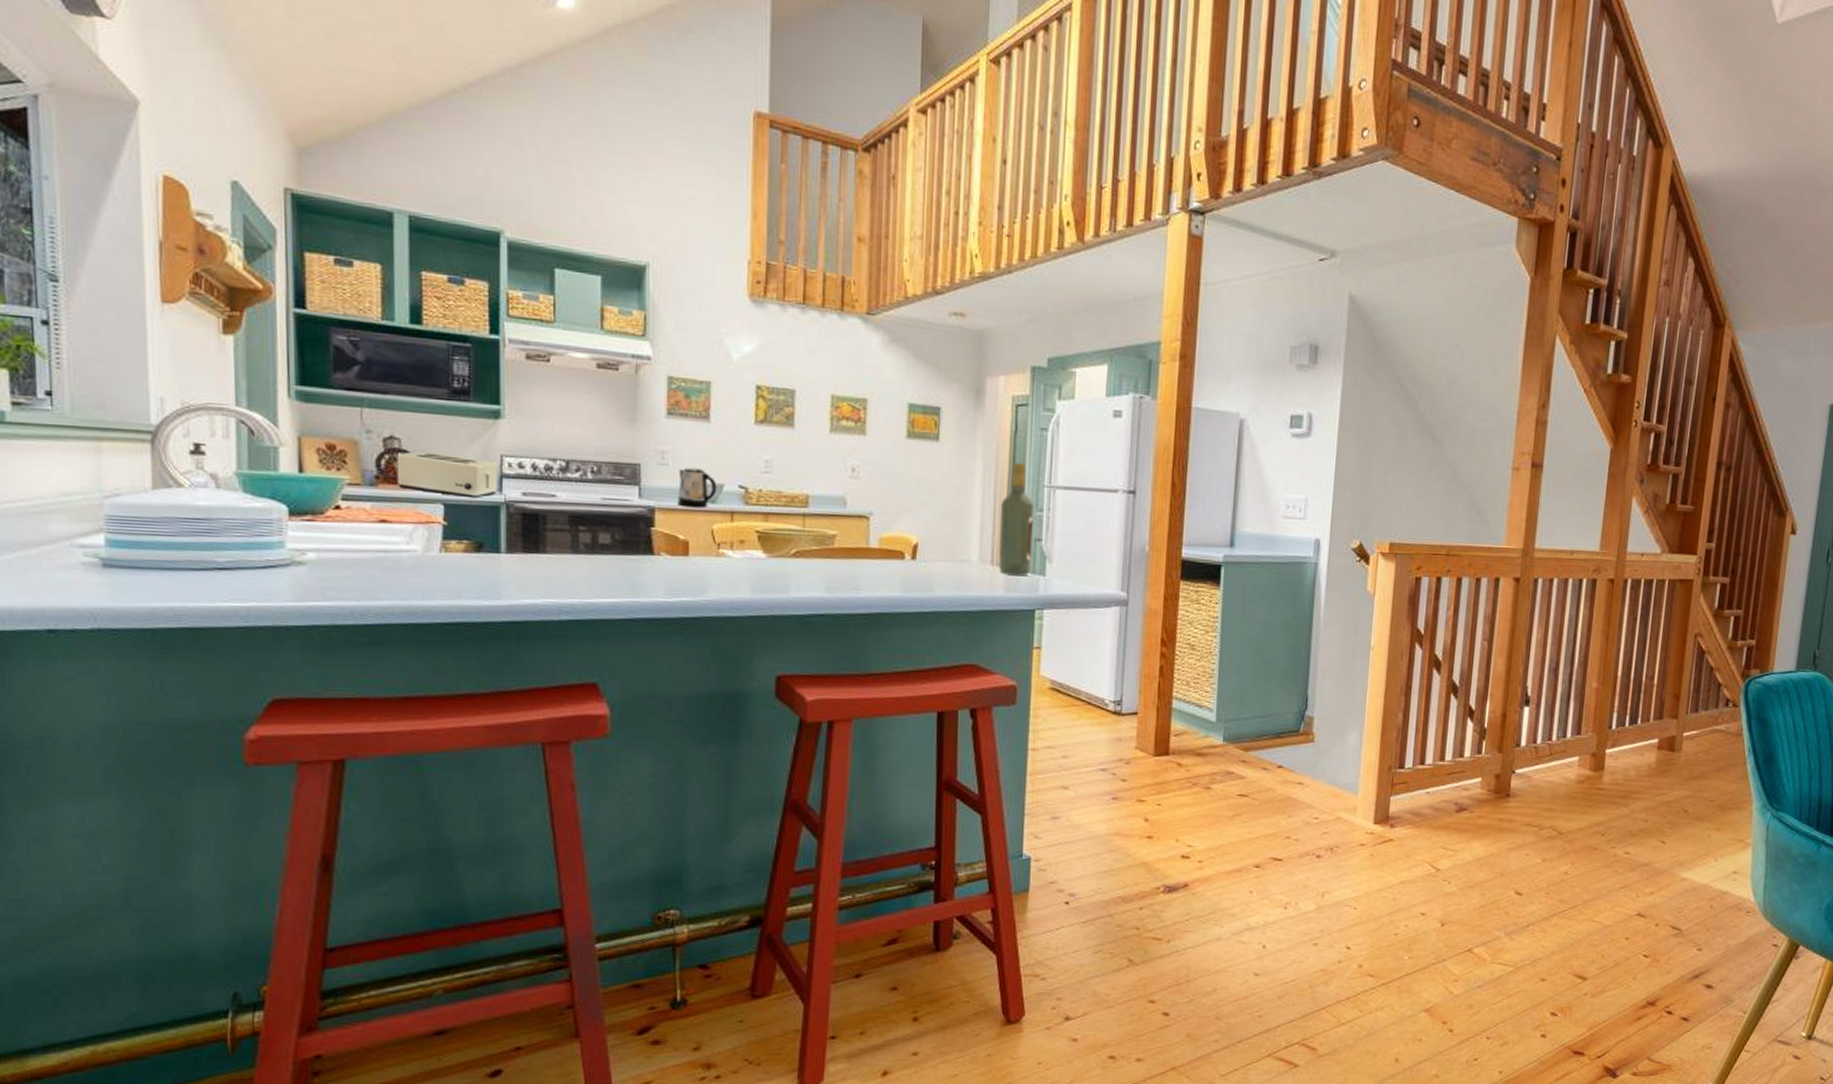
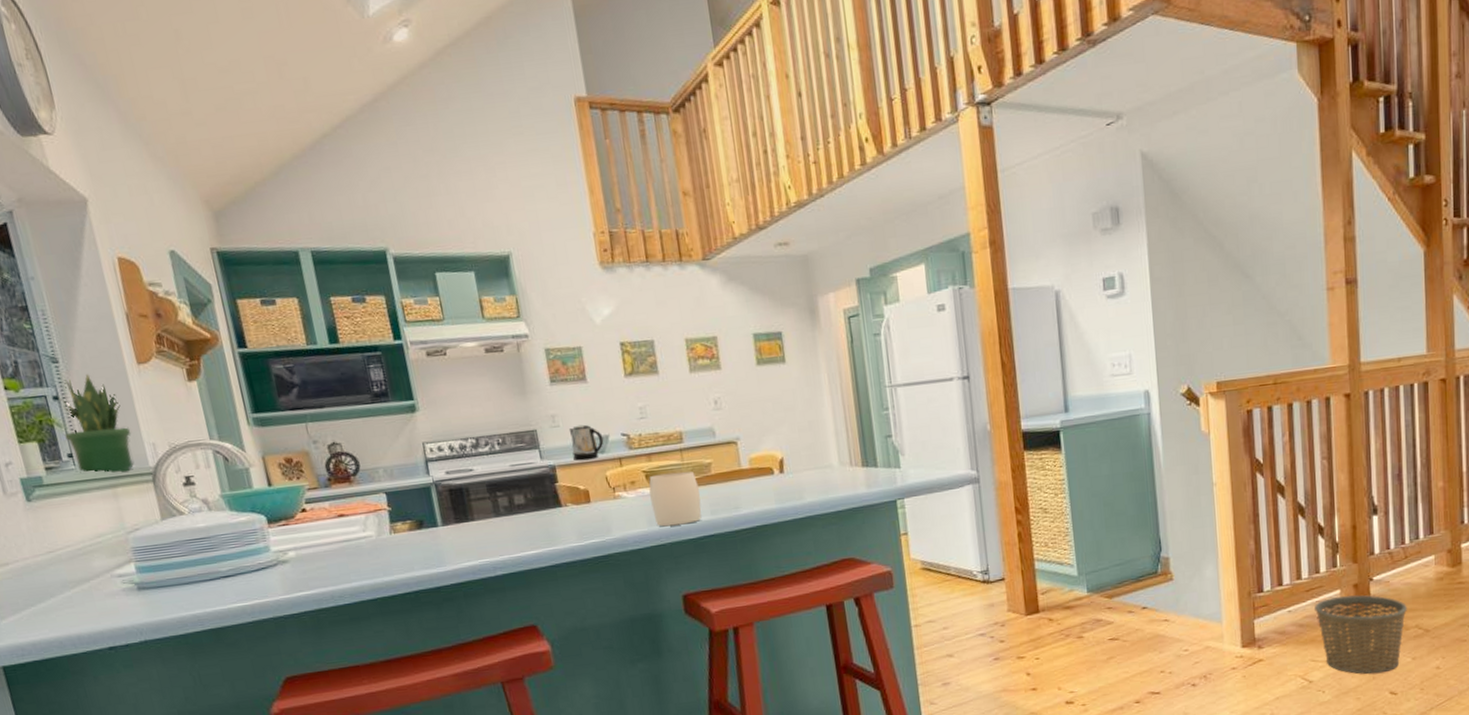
planter: none [47,300,134,425] -> present [58,374,133,474]
toaster: present [396,450,497,499] -> none [340,449,426,485]
mug: none [759,537,817,598] -> present [649,471,702,527]
wine bottle: present [998,463,1034,576] -> none [849,369,887,474]
basket: none [1453,785,1545,871] -> present [1314,595,1407,674]

